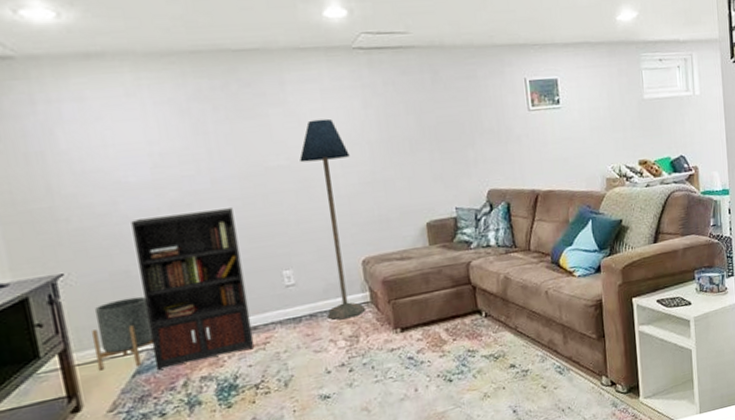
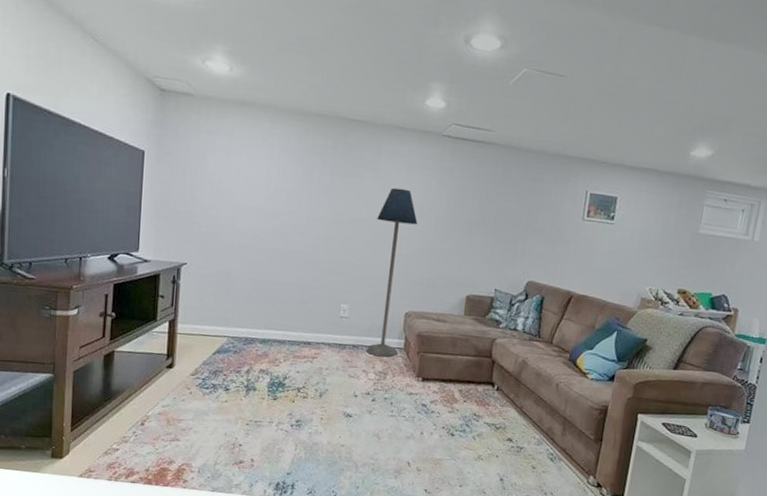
planter: present [91,296,154,371] -> none [192,292,238,348]
bookcase: present [131,208,276,371] -> none [231,235,325,360]

